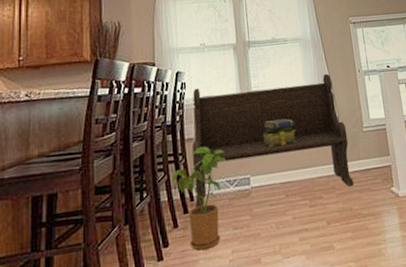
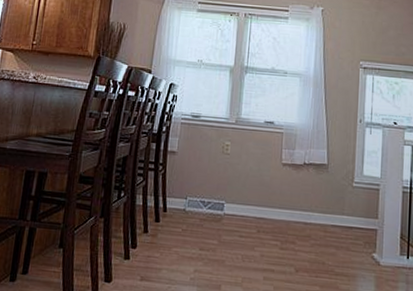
house plant: present [172,146,227,251] -> none [149,161,204,262]
bench: present [192,73,354,208] -> none [167,103,335,240]
stack of books: present [261,118,297,147] -> none [243,151,280,181]

